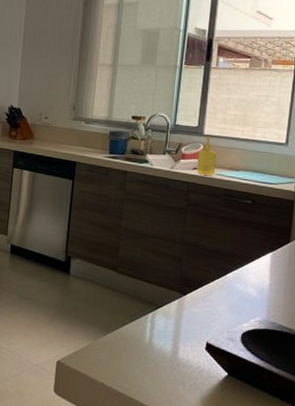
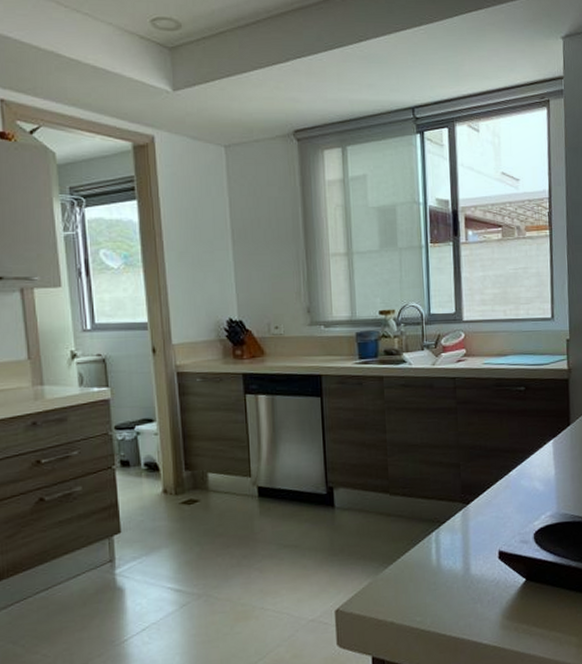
soap dispenser: present [196,137,216,176] -> none [460,323,481,368]

